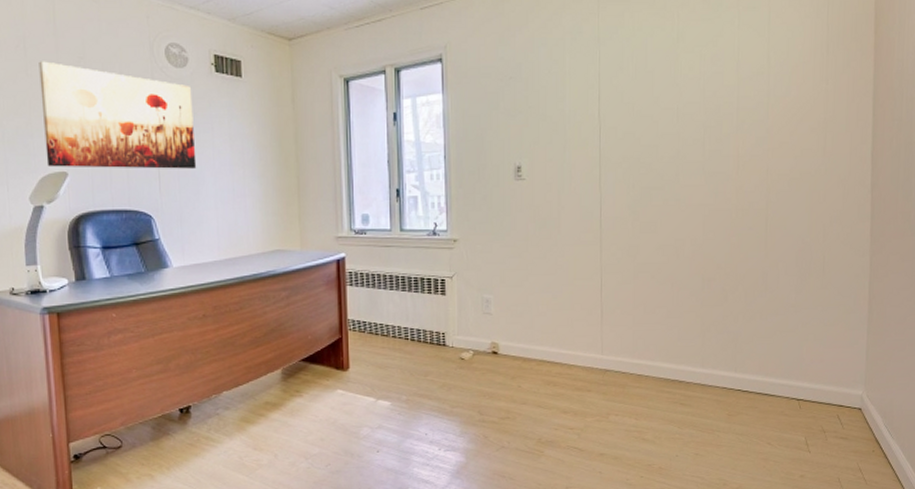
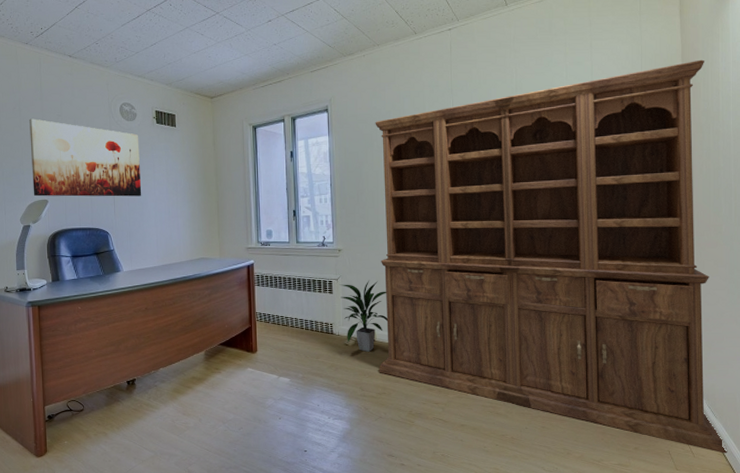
indoor plant: none [454,278,514,367] -> present [339,280,388,352]
bookcase: none [501,9,904,479] -> present [375,59,728,454]

